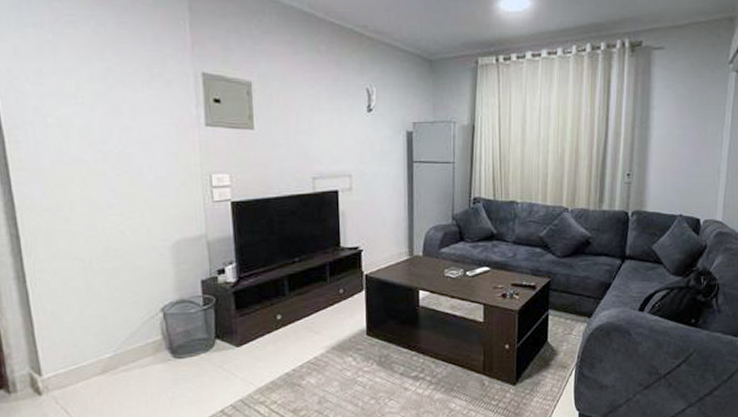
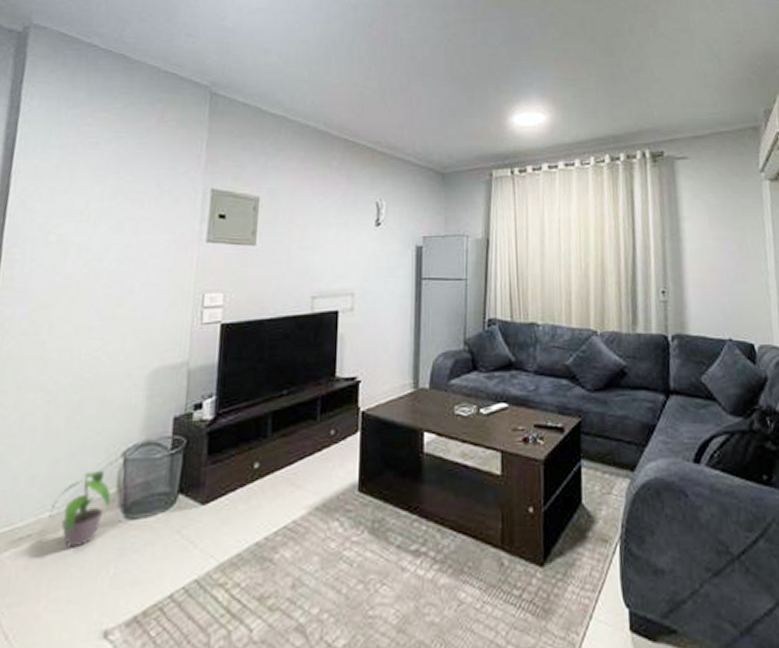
potted plant: none [107,323,159,380] -> present [49,471,111,548]

